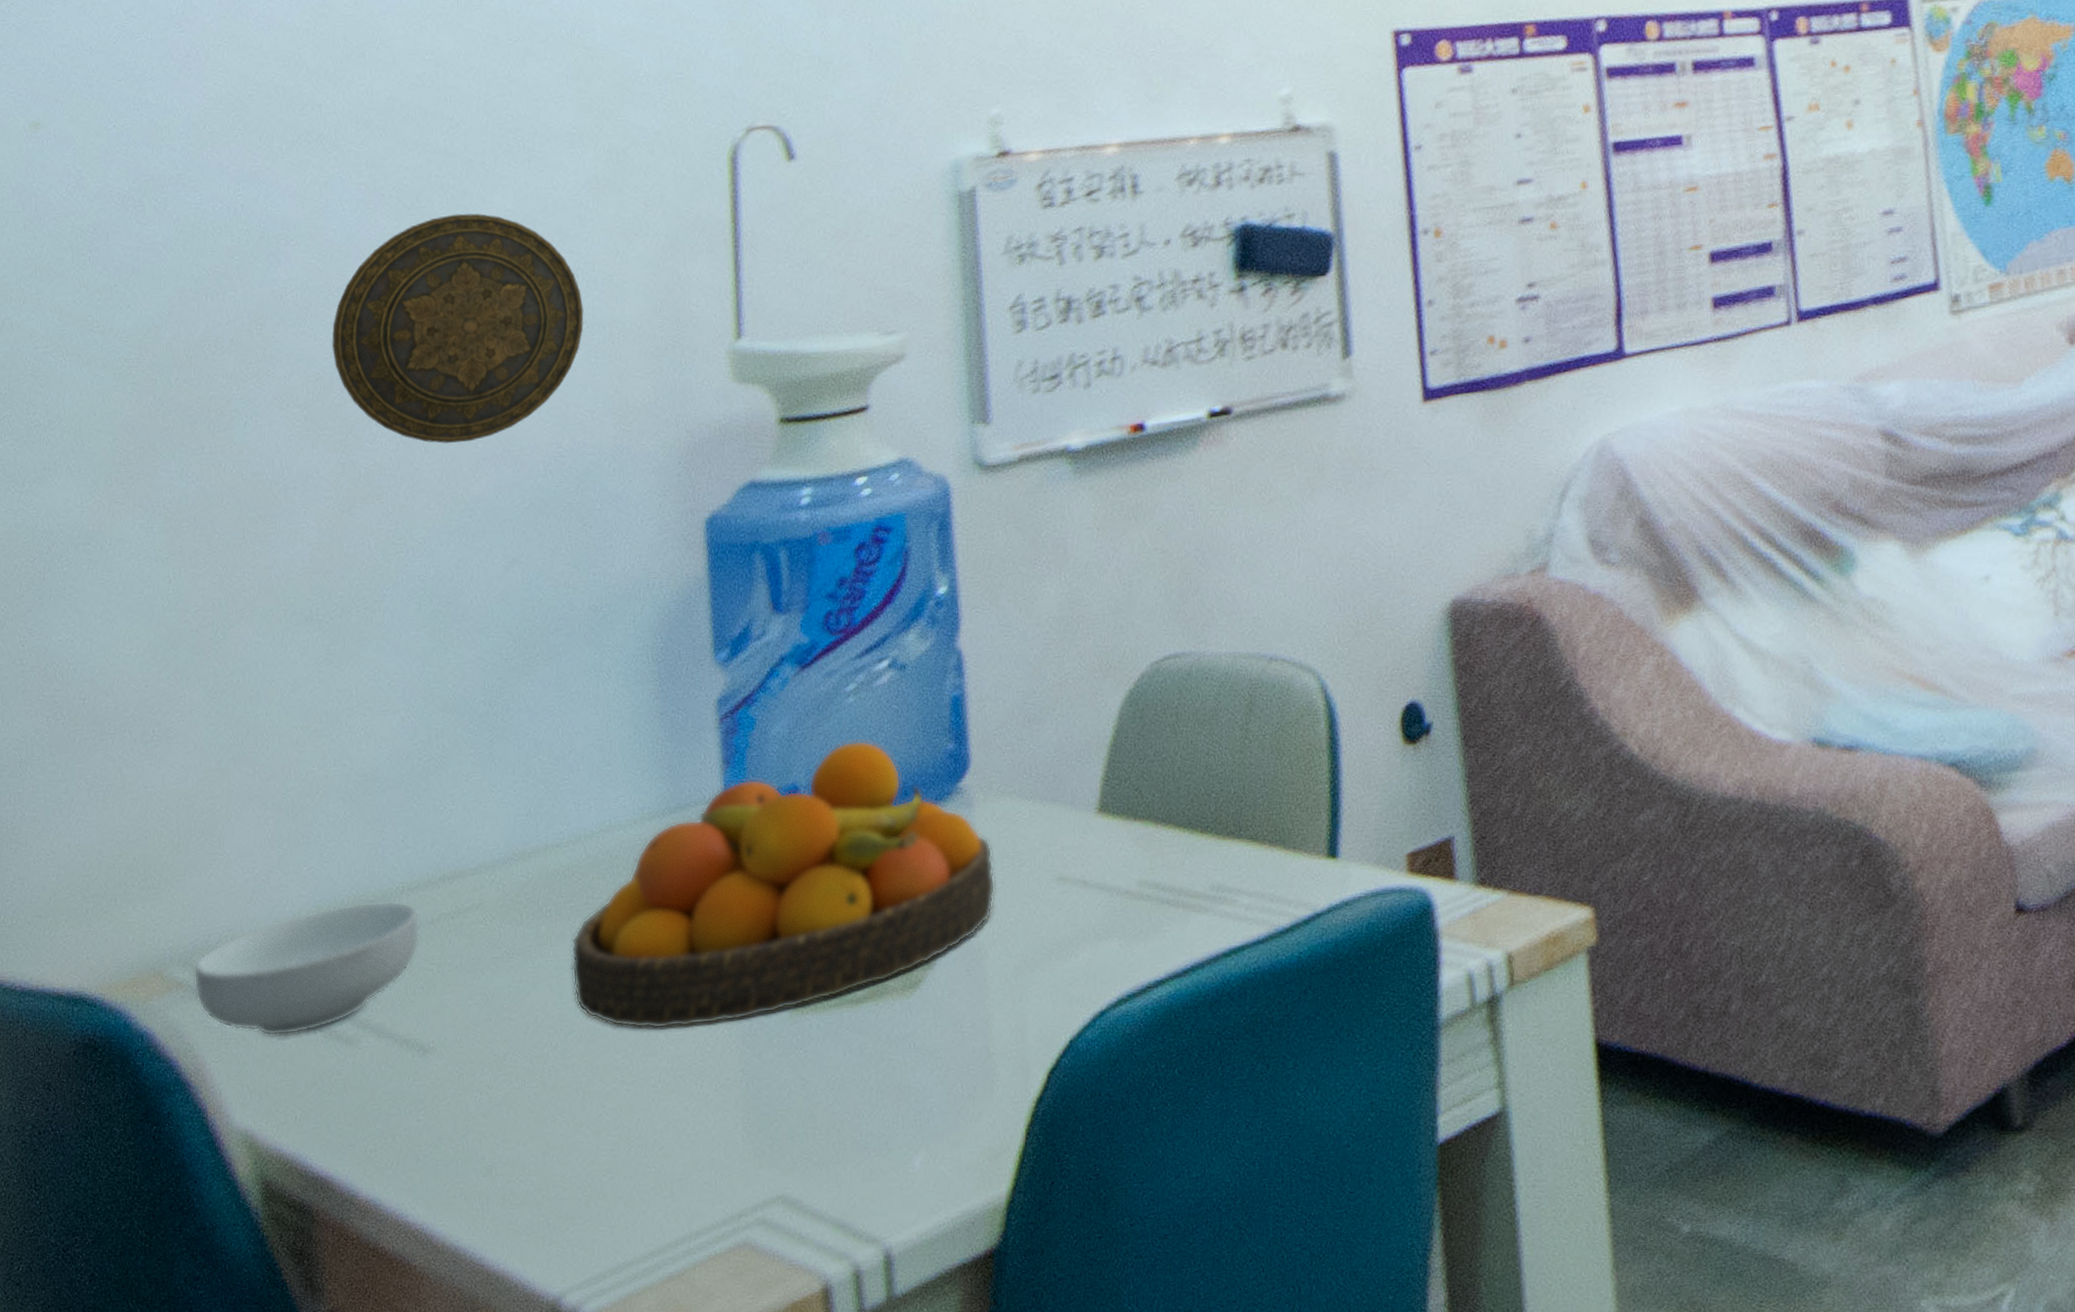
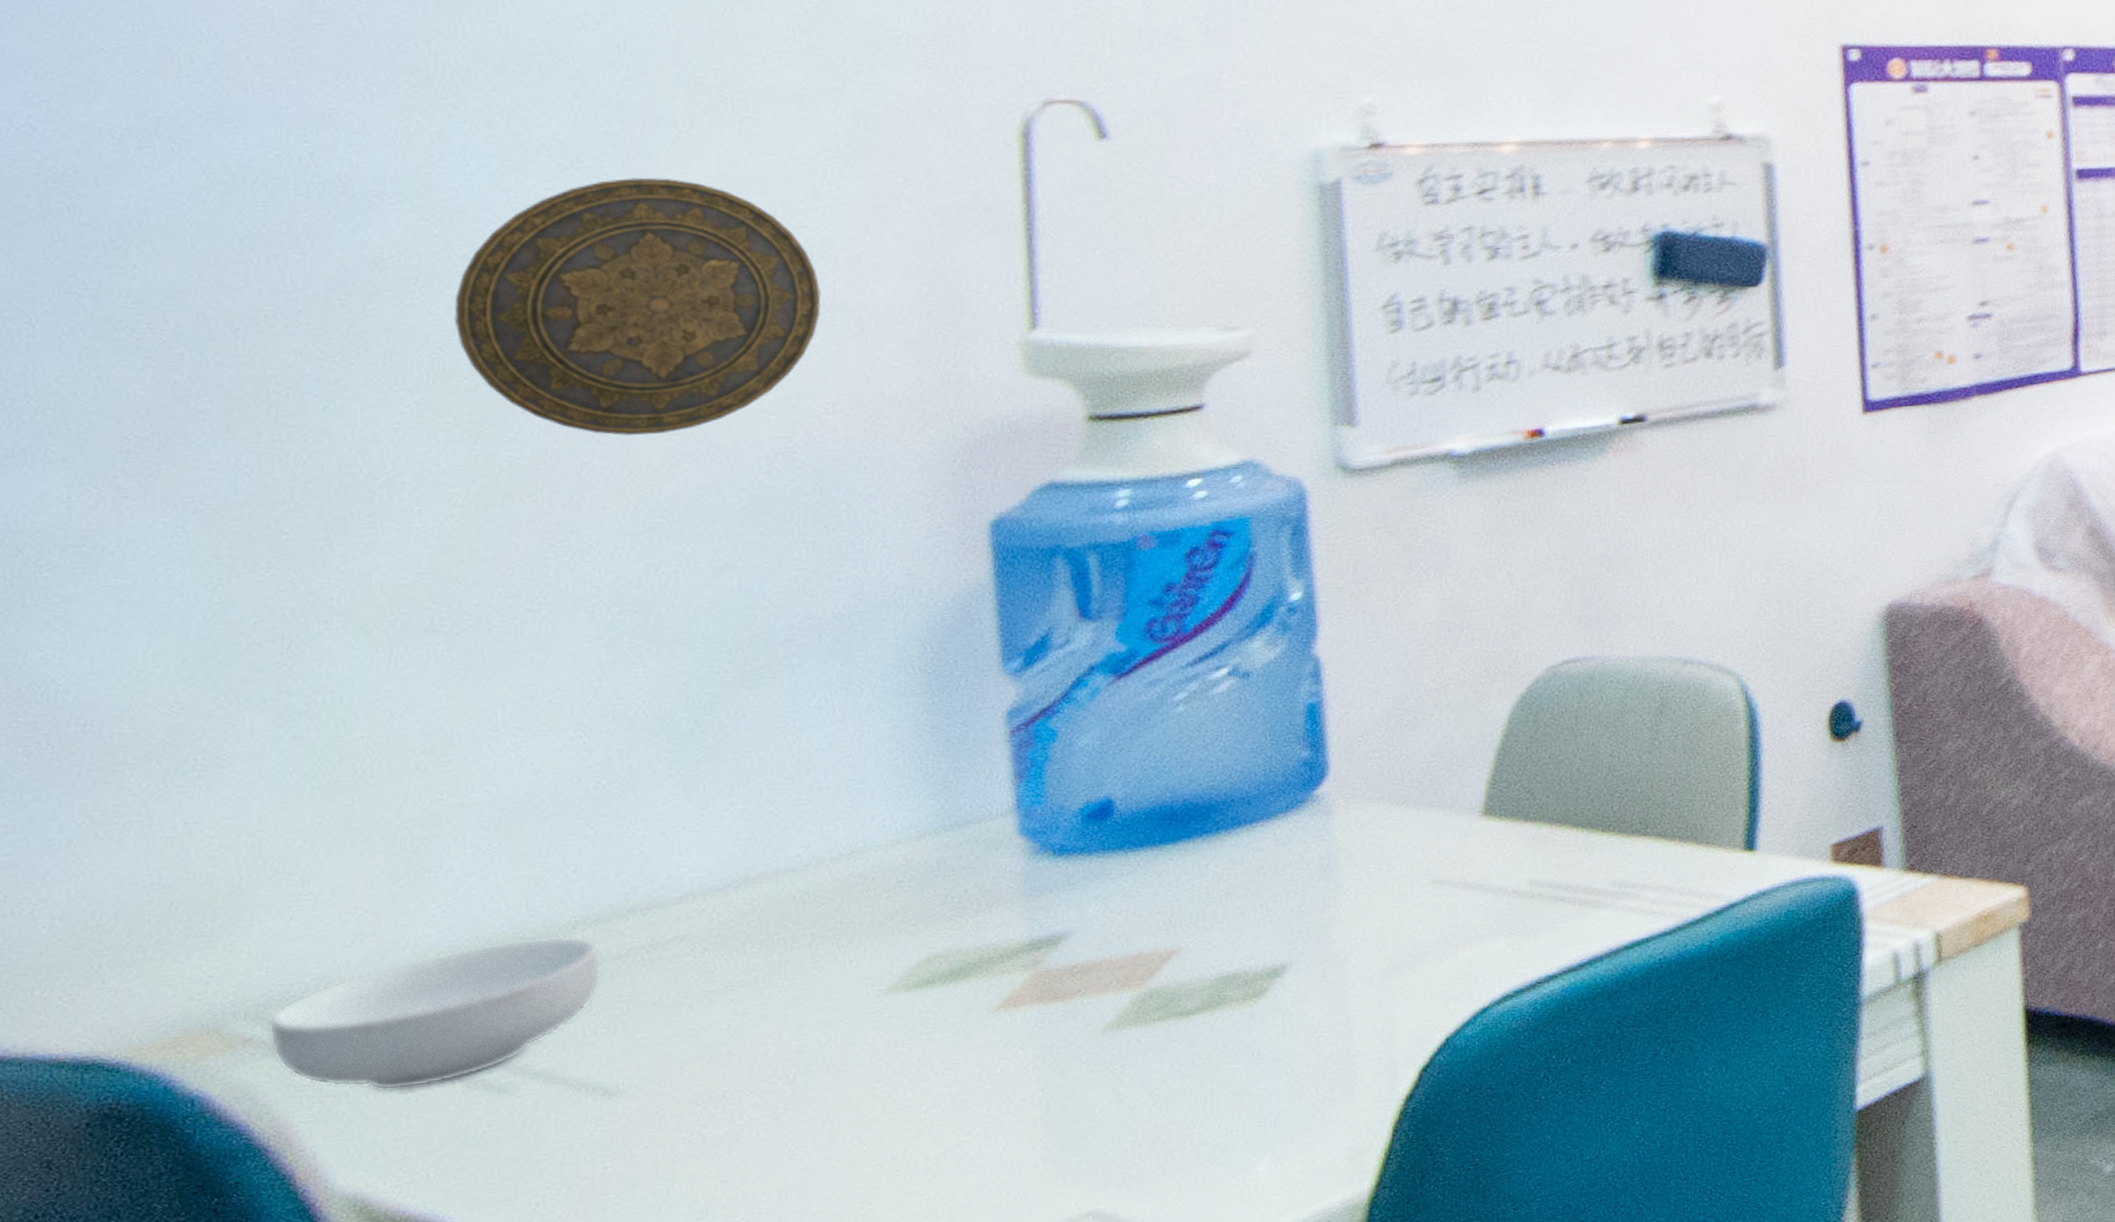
fruit bowl: present [571,740,996,1030] -> none [812,750,1359,1056]

